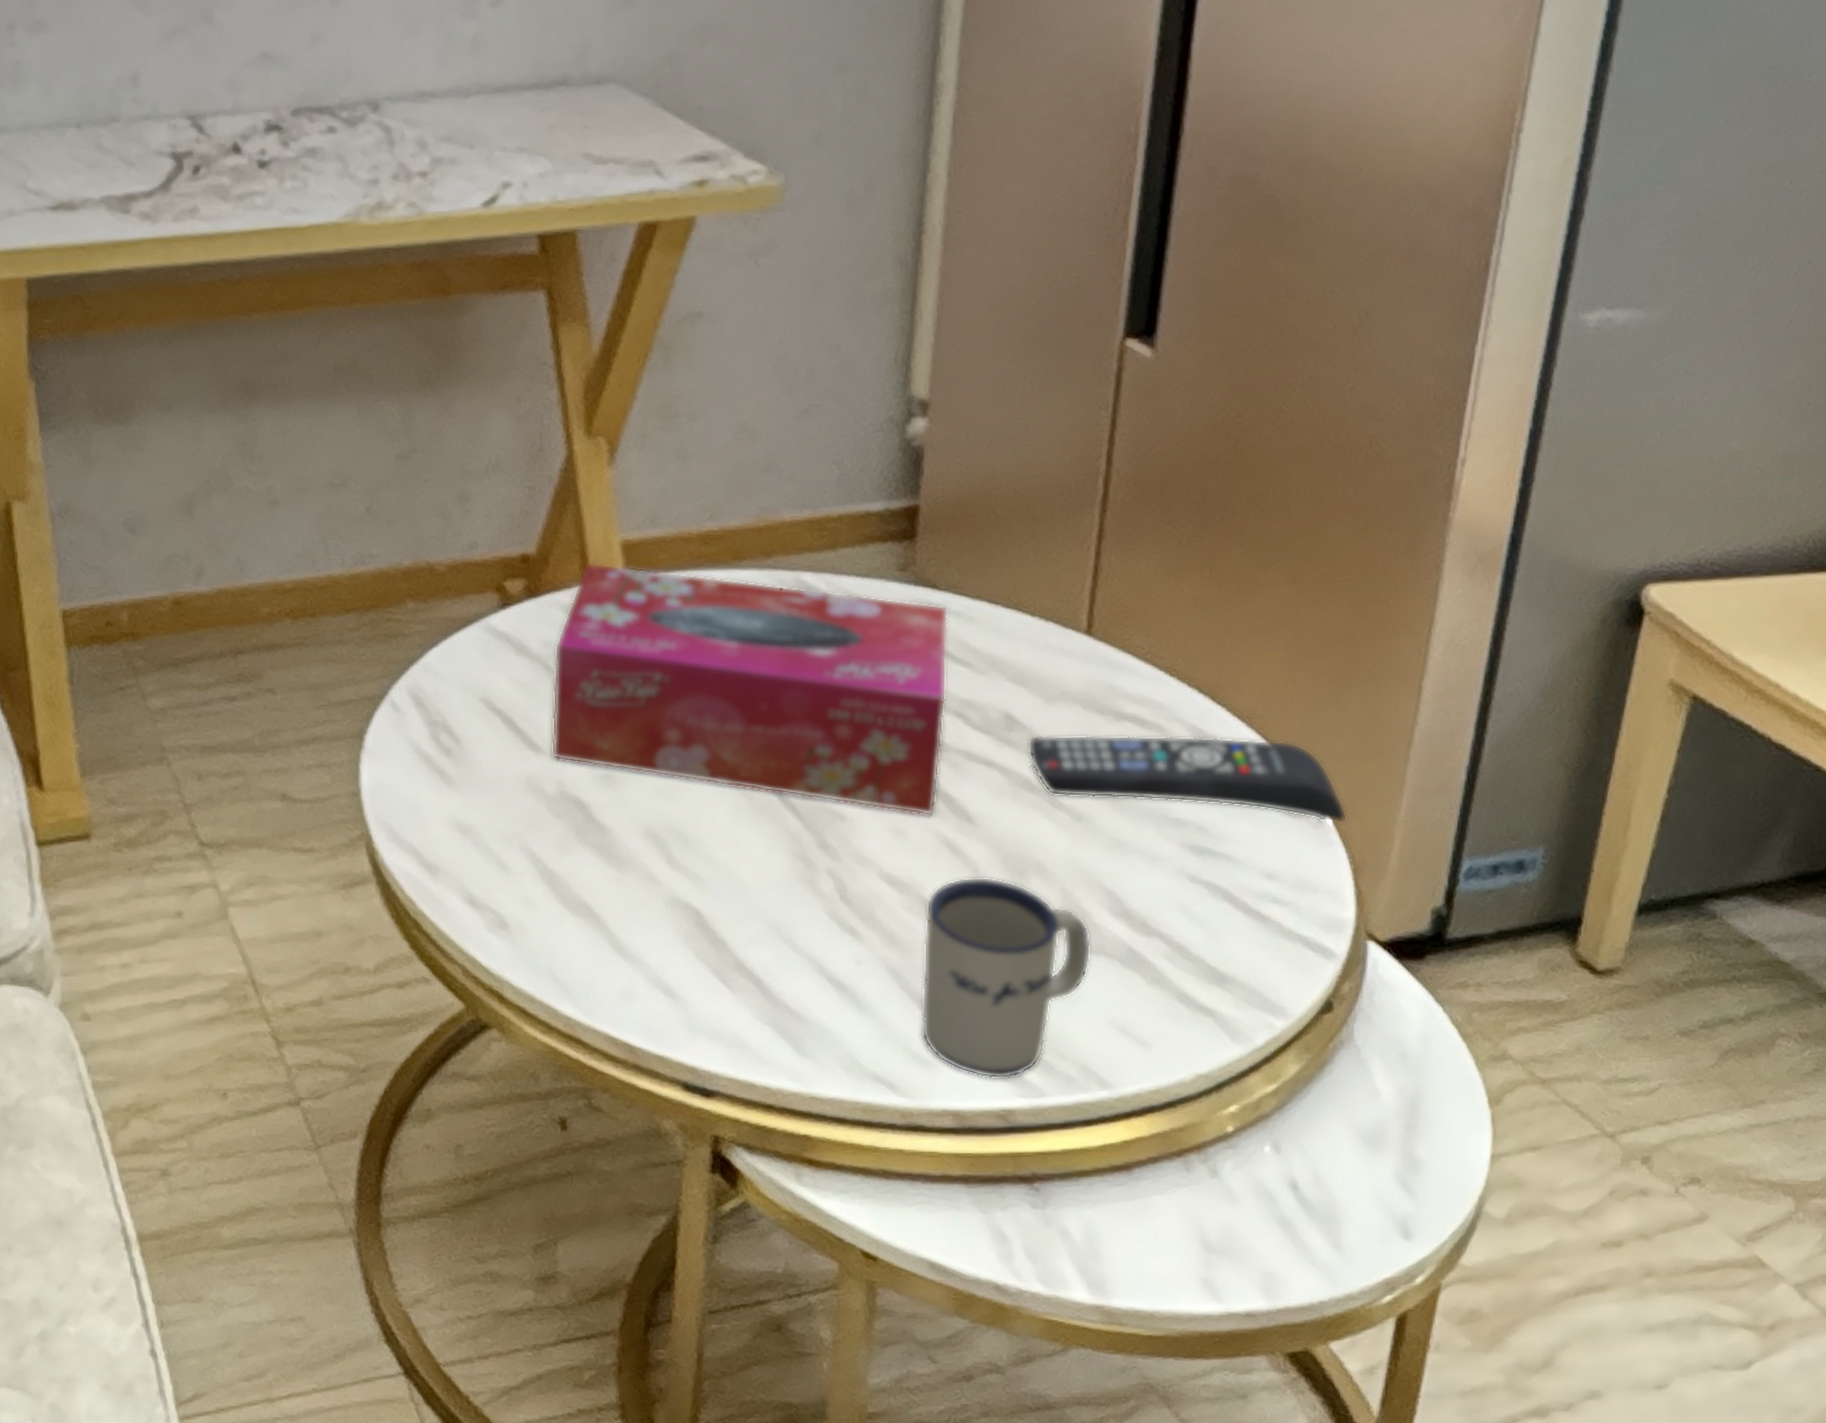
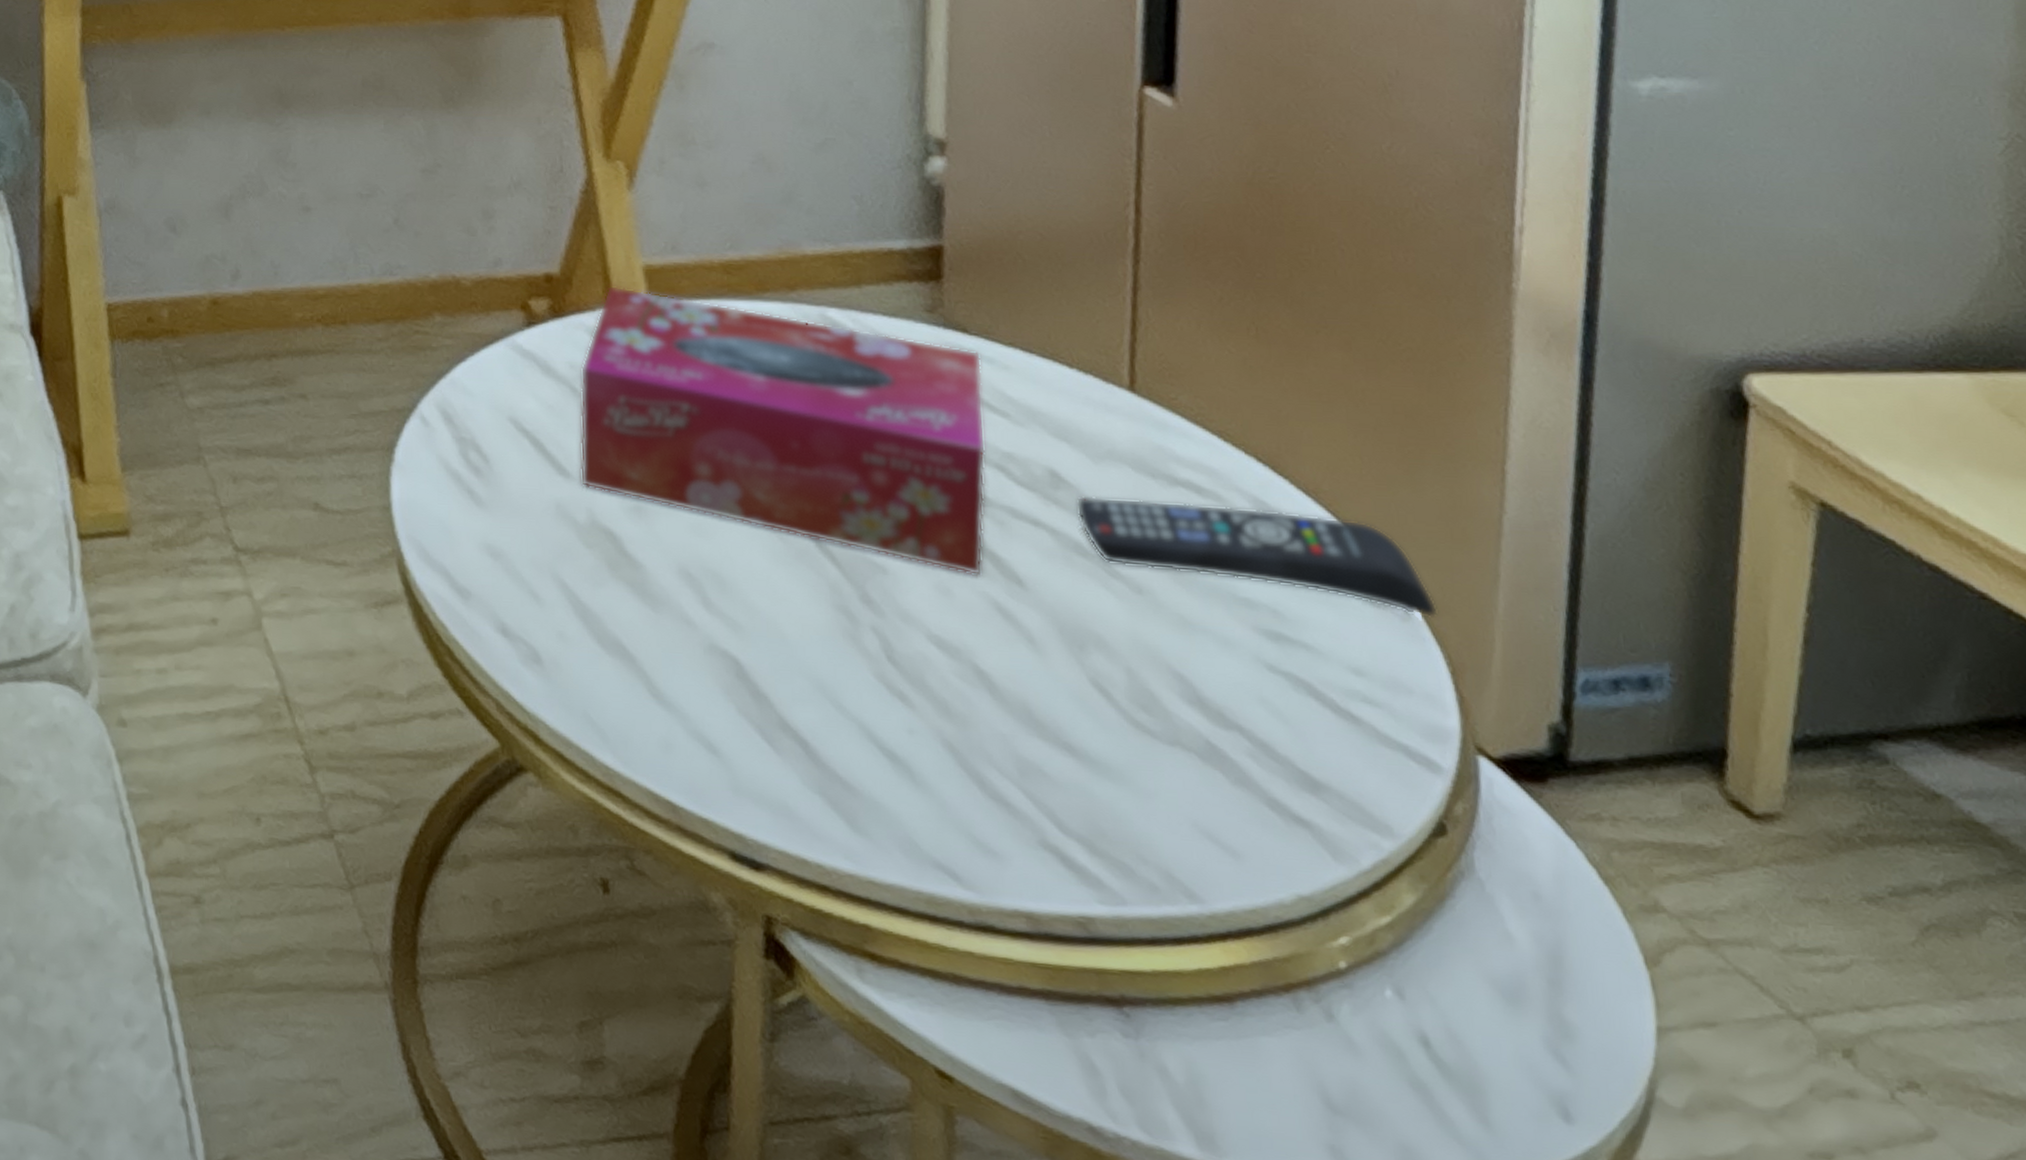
mug: present [921,877,1091,1079] -> none [979,646,1166,881]

